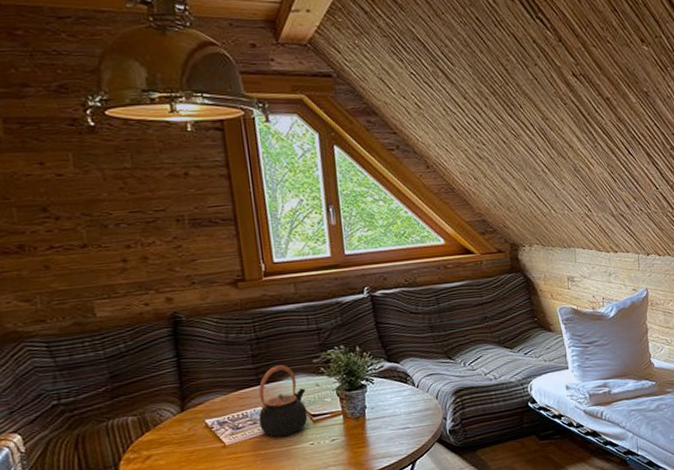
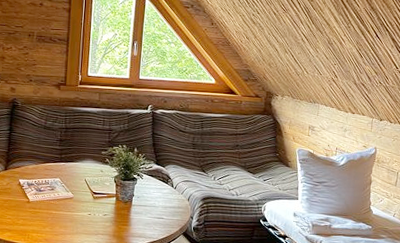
teapot: present [258,365,308,438] -> none [55,150,93,204]

